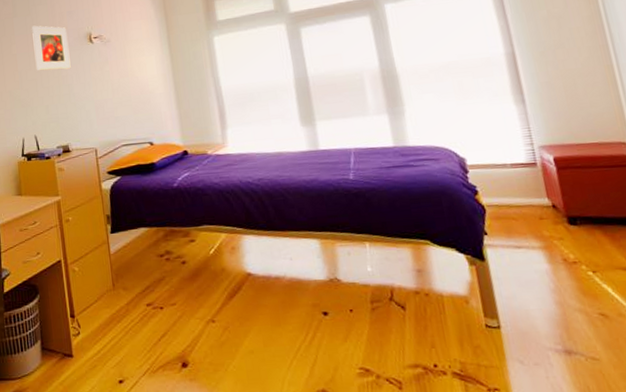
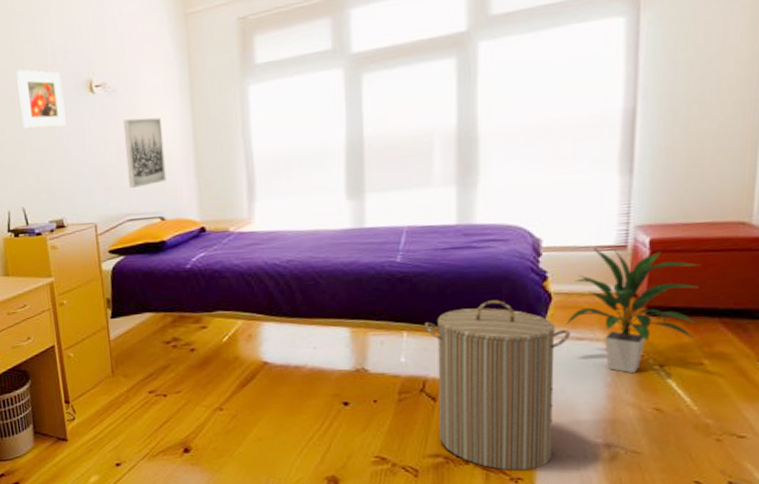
wall art: none [116,61,153,118] -> present [122,117,167,188]
laundry hamper: none [382,212,521,381] -> present [424,300,570,471]
indoor plant: none [500,164,614,280] -> present [565,246,701,374]

